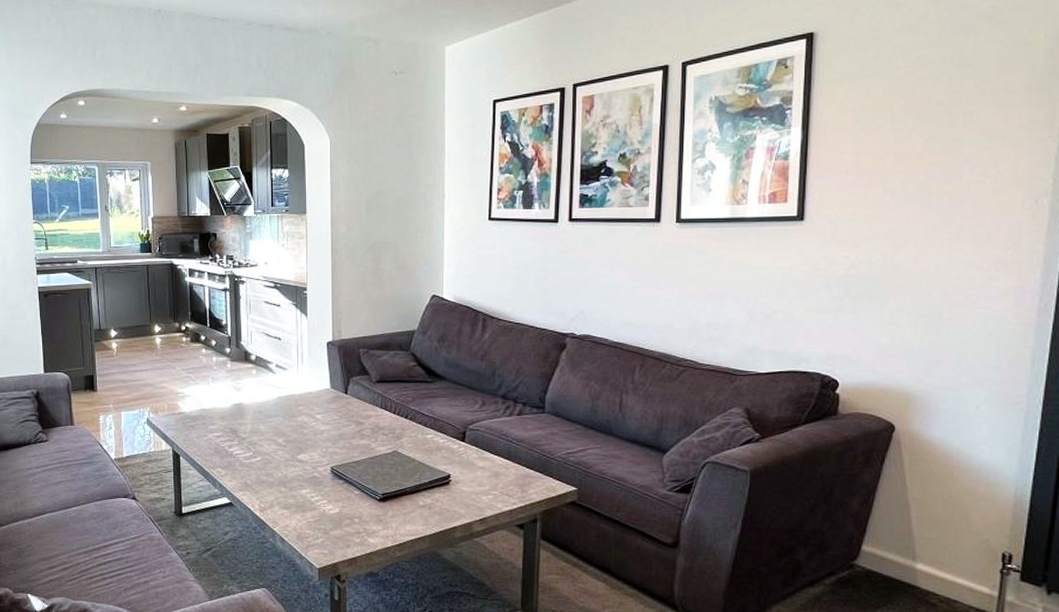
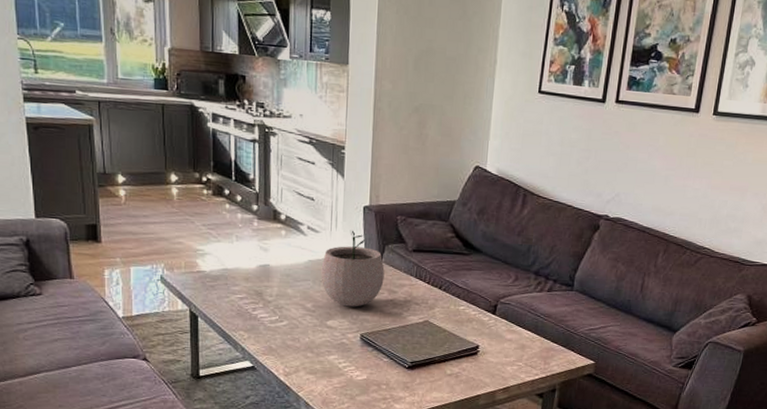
plant pot: none [290,365,350,440] -> present [321,230,385,307]

